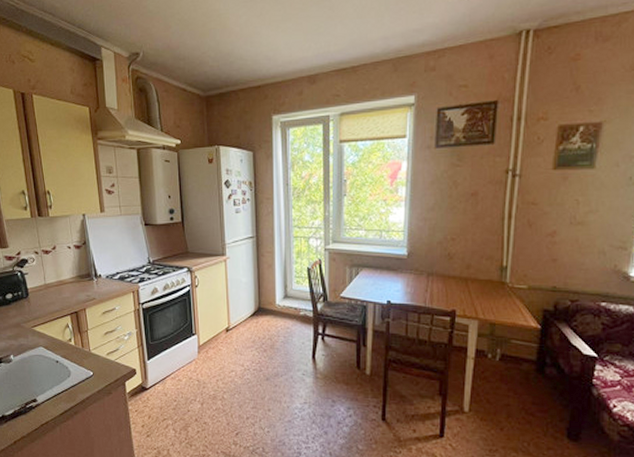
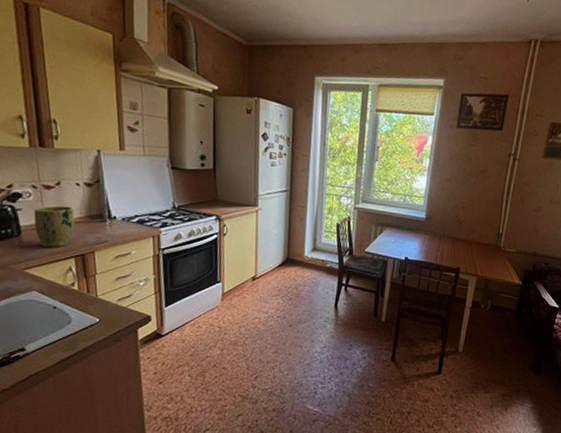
plant pot: none [37,268,68,307] -> present [34,206,75,248]

